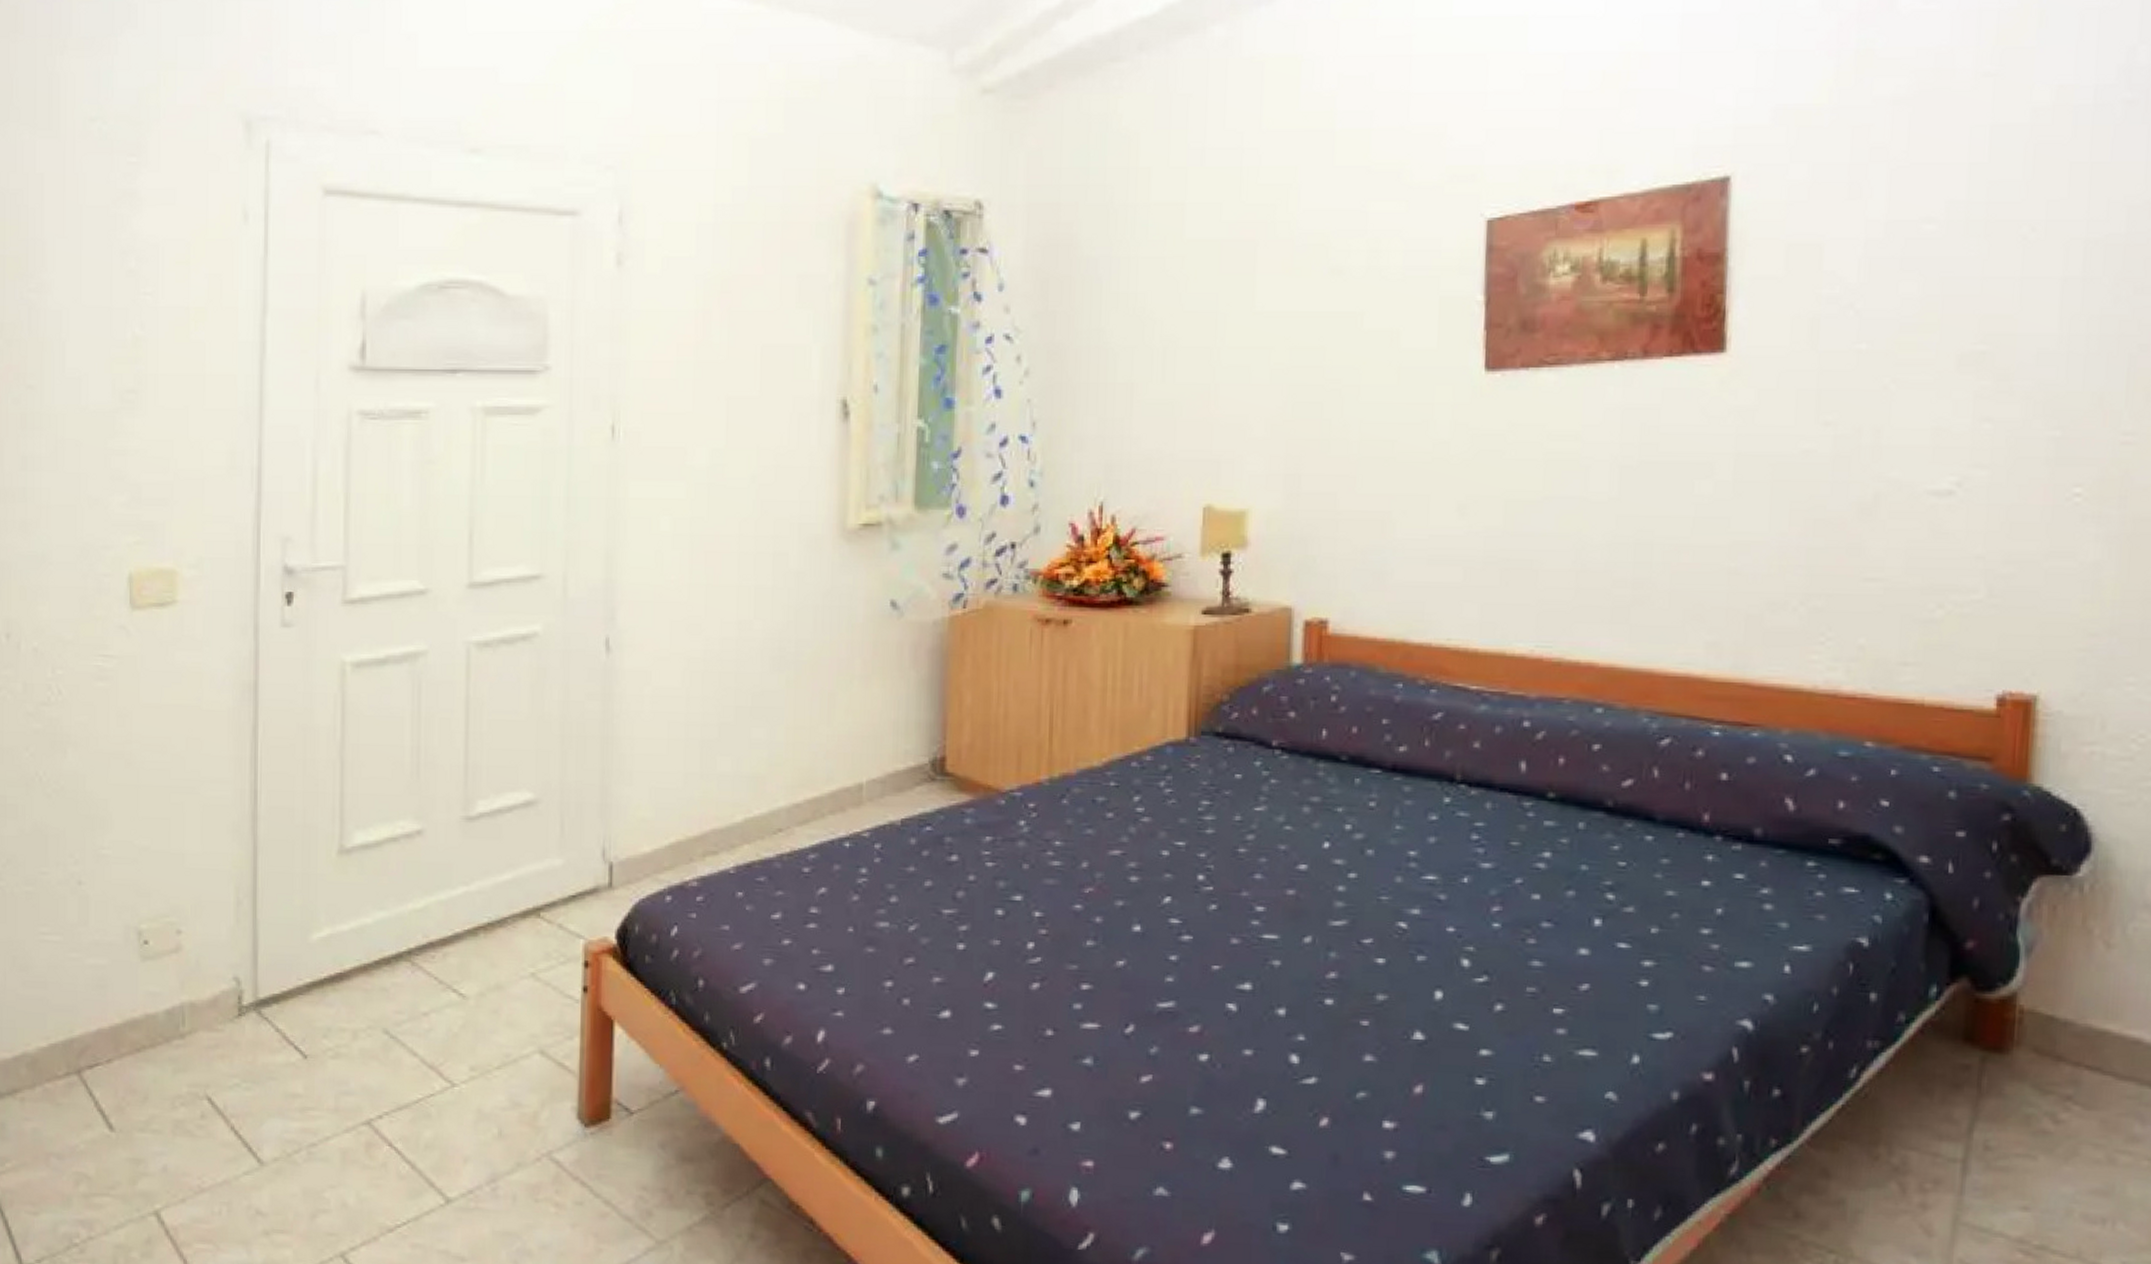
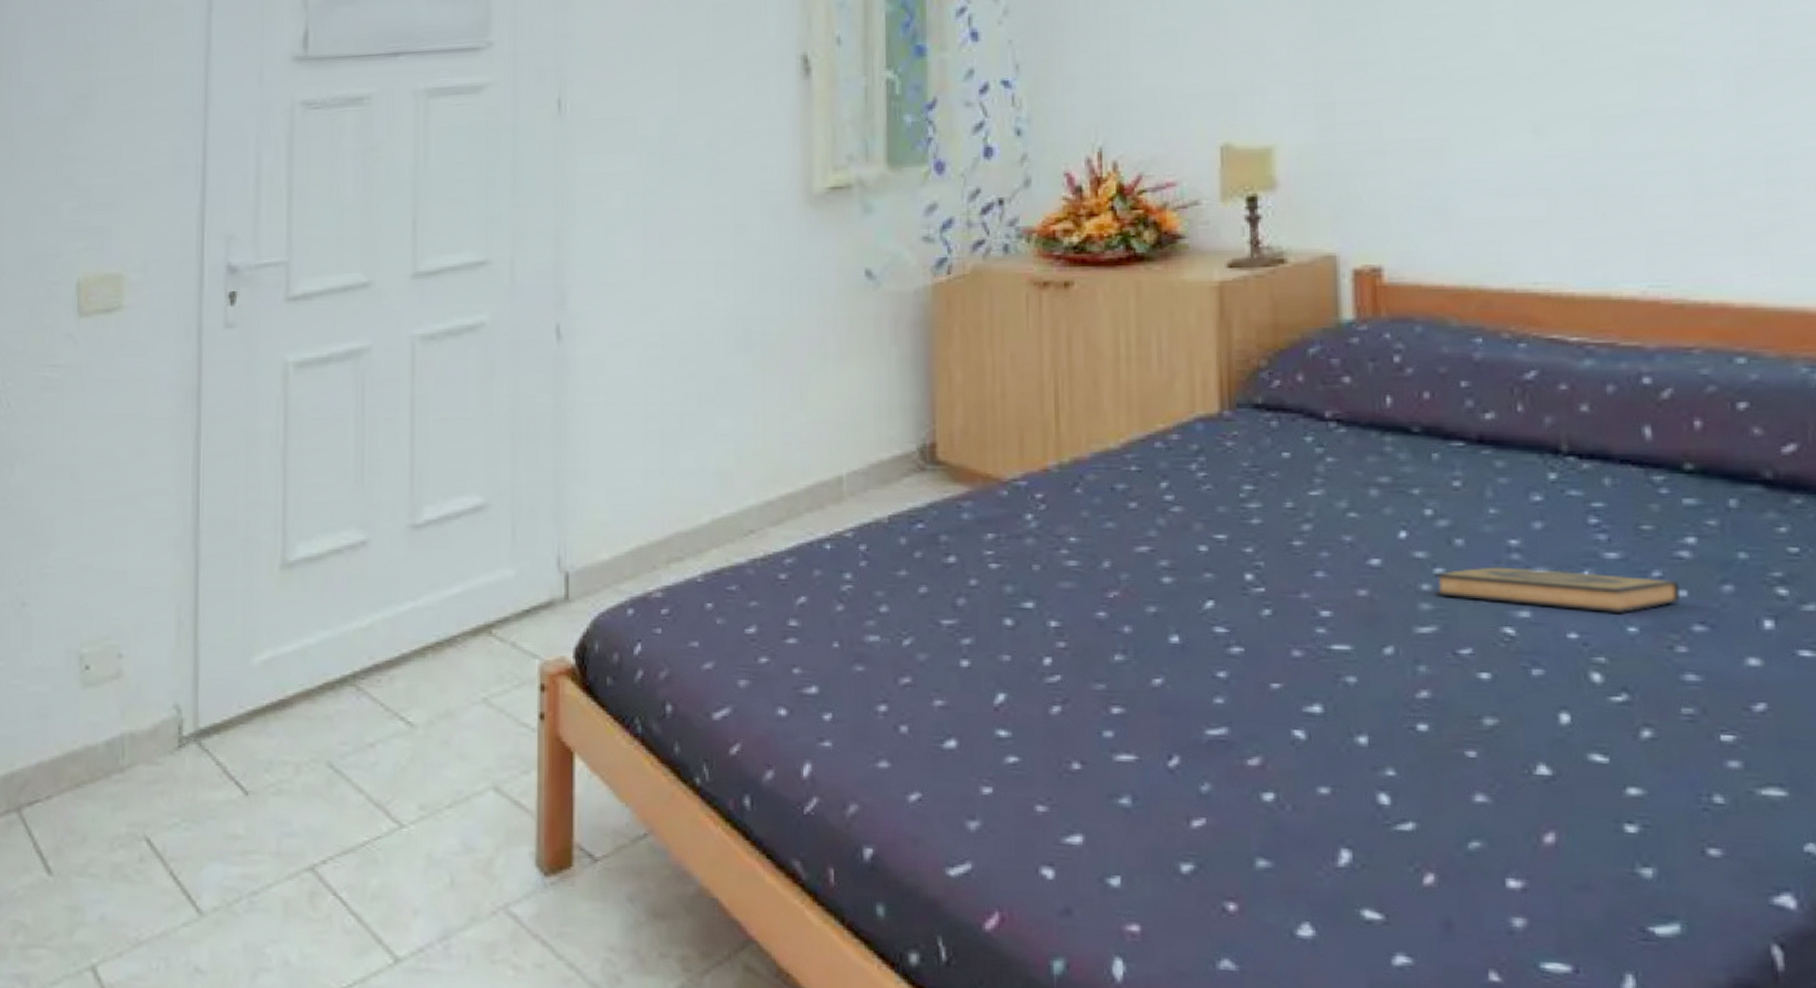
hardback book: none [1348,872,1536,912] -> present [1435,566,1681,613]

